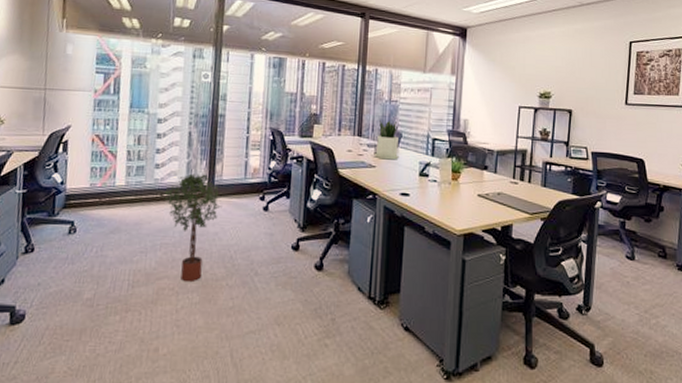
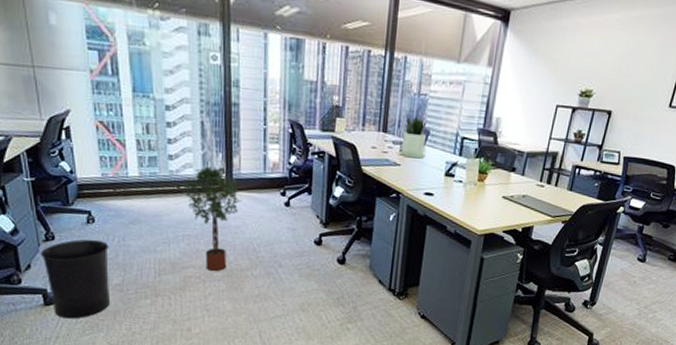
waste bin: none [16,250,86,340] -> present [40,239,111,319]

